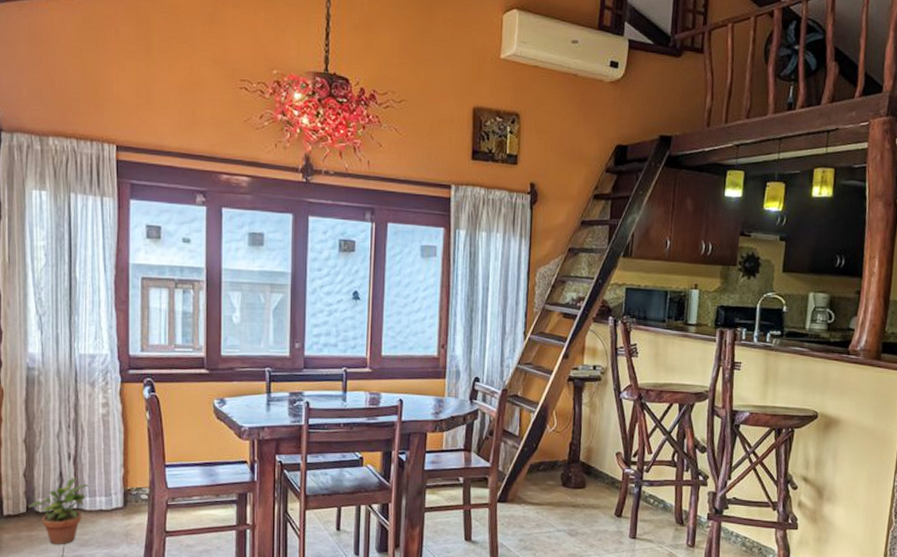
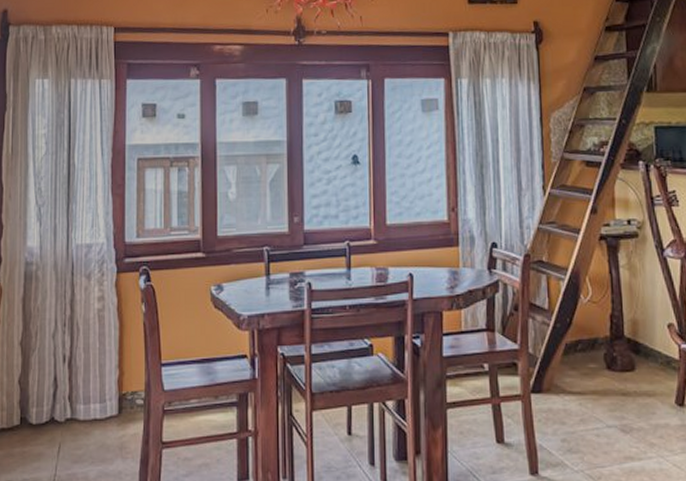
potted plant: present [28,478,88,544] -> none [22,383,83,461]

